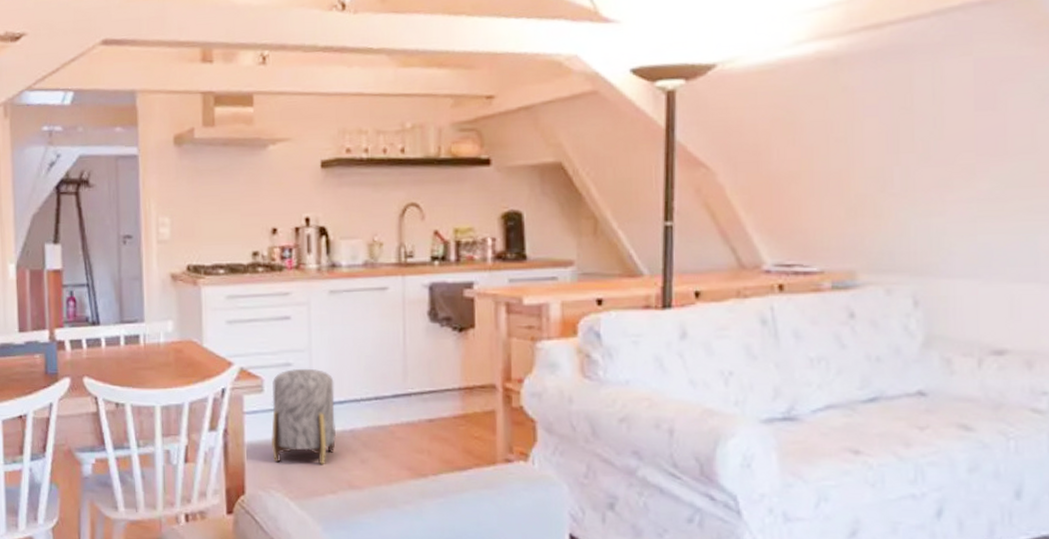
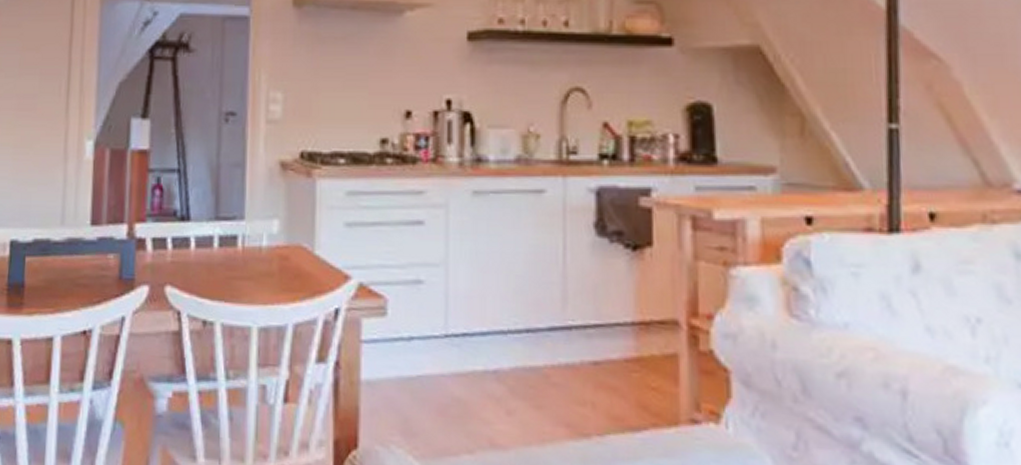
stool: present [270,368,336,465] -> none [393,287,475,415]

